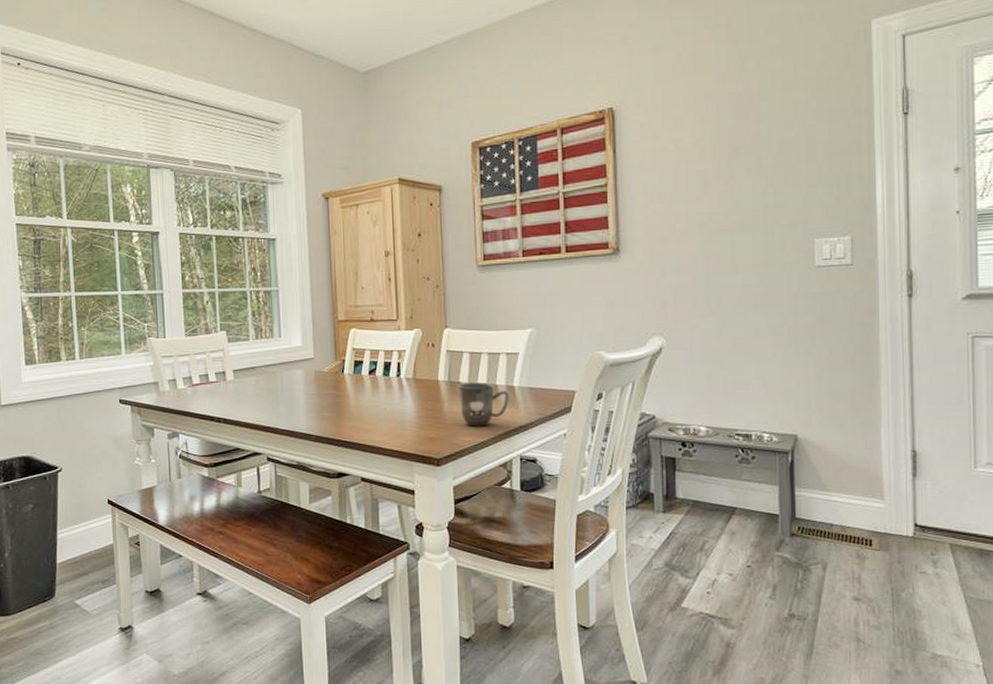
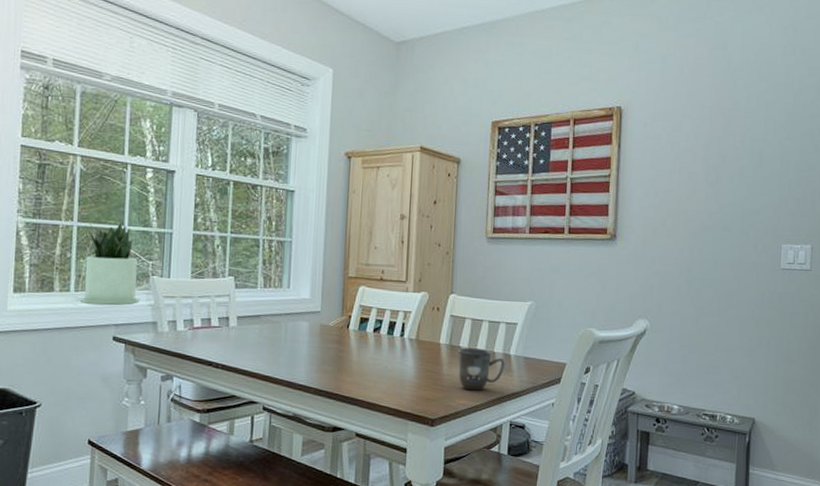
planter: none [82,289,140,371] -> present [78,223,140,306]

